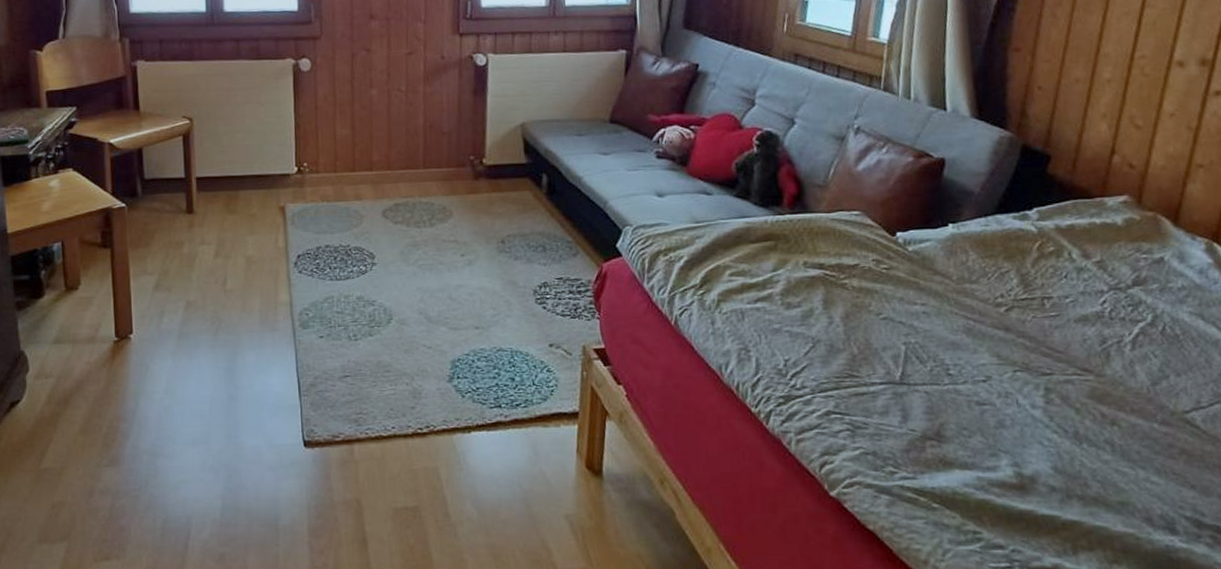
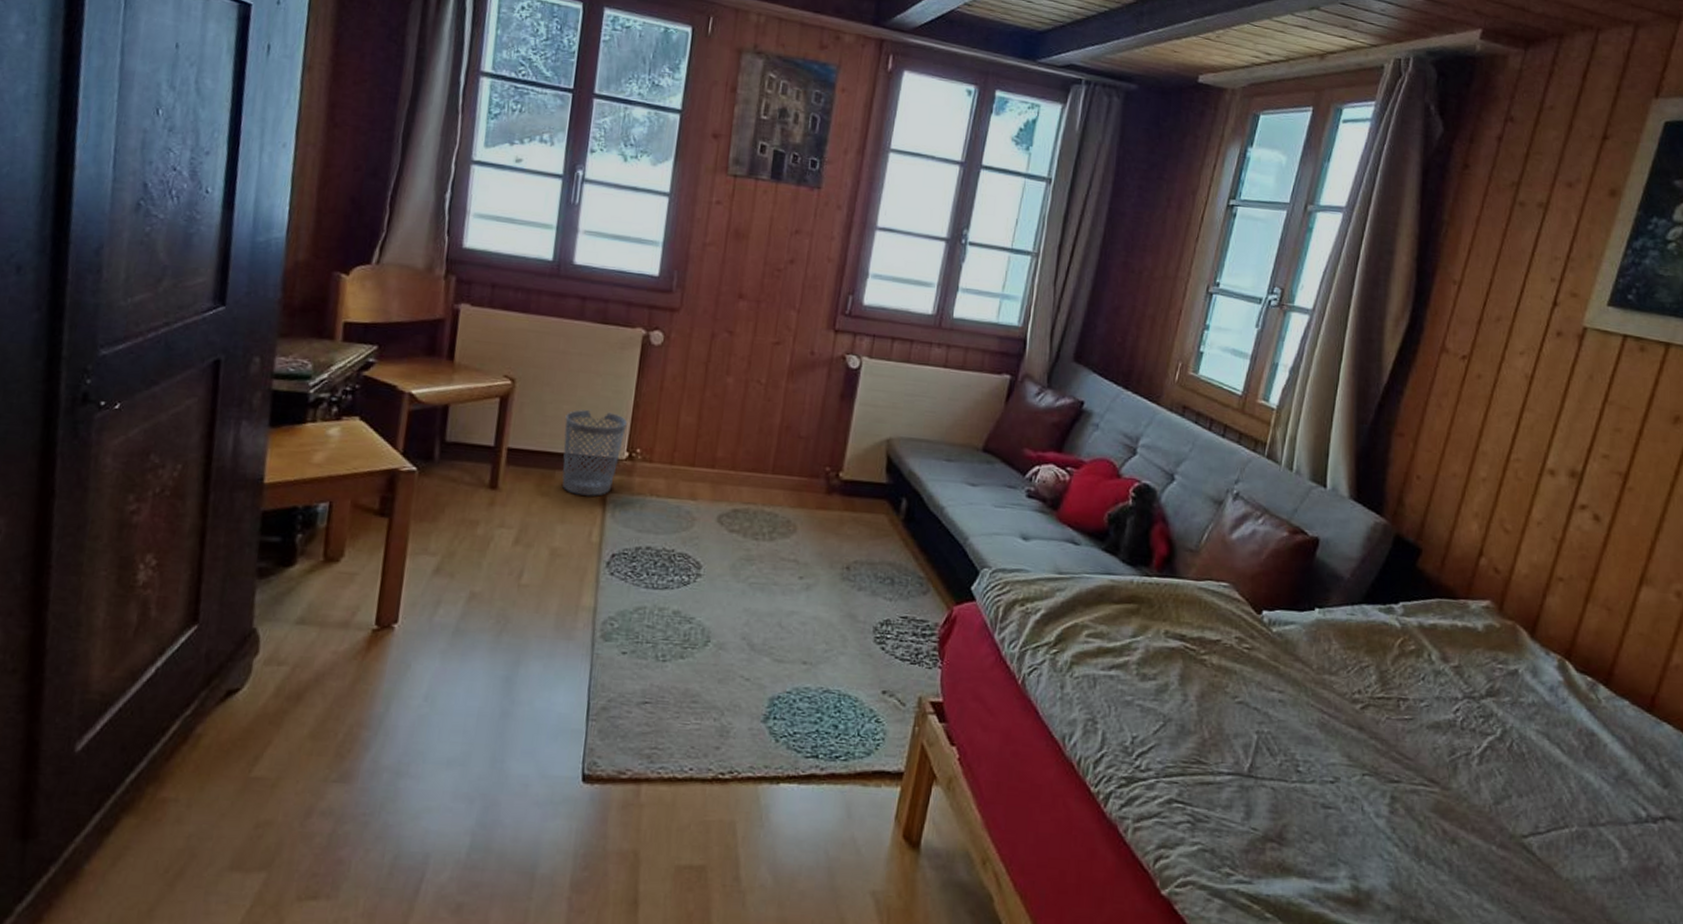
wastebasket: none [239,135,292,210] -> present [562,409,627,497]

